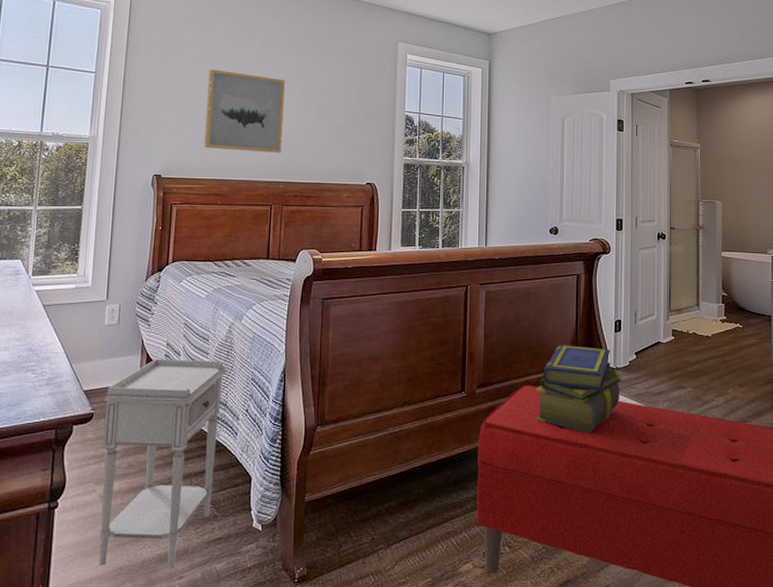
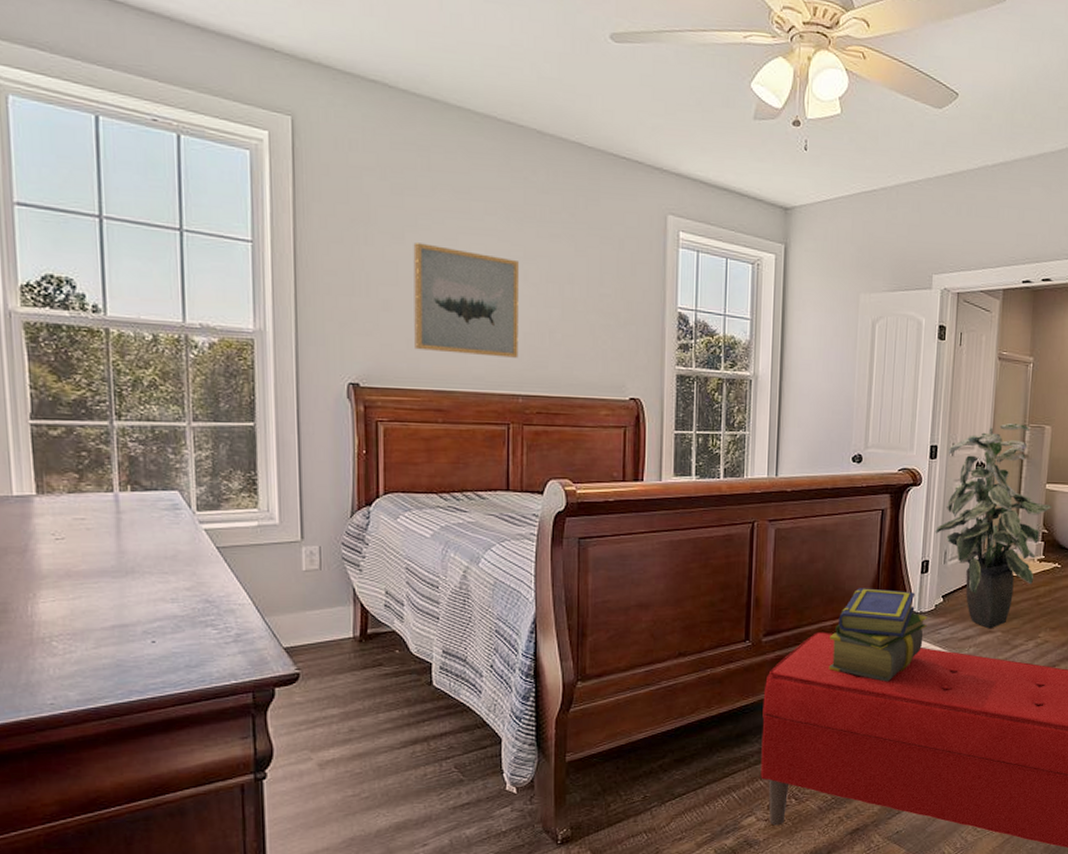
nightstand: present [99,359,229,568] -> none [309,609,466,837]
indoor plant: none [625,200,729,385] -> present [935,423,1052,629]

